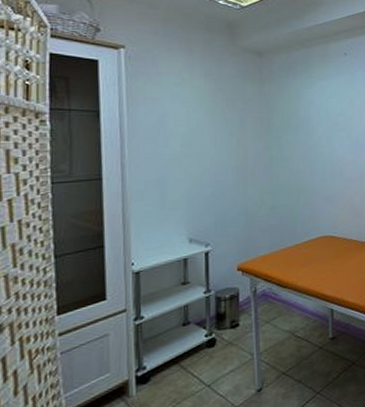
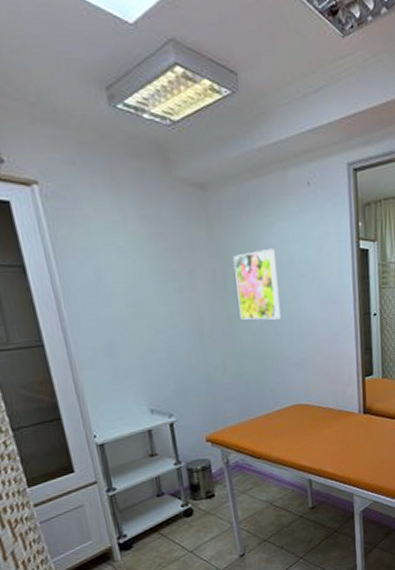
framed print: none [279,102,315,161] -> present [233,248,281,320]

